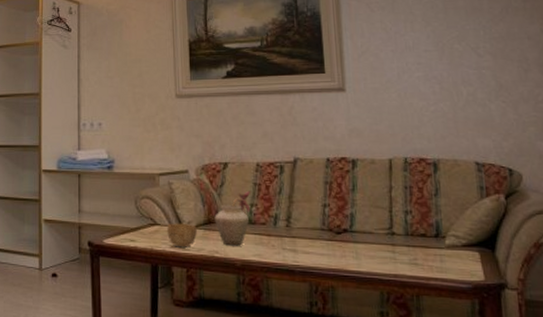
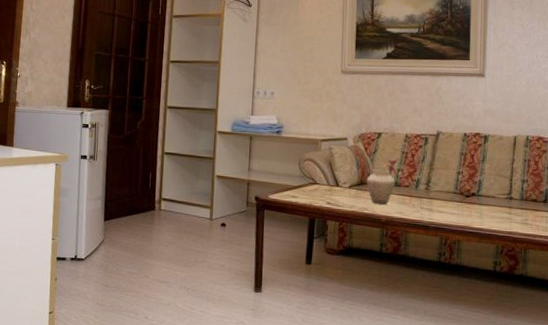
bowl: present [167,223,197,248] -> none [325,183,351,204]

